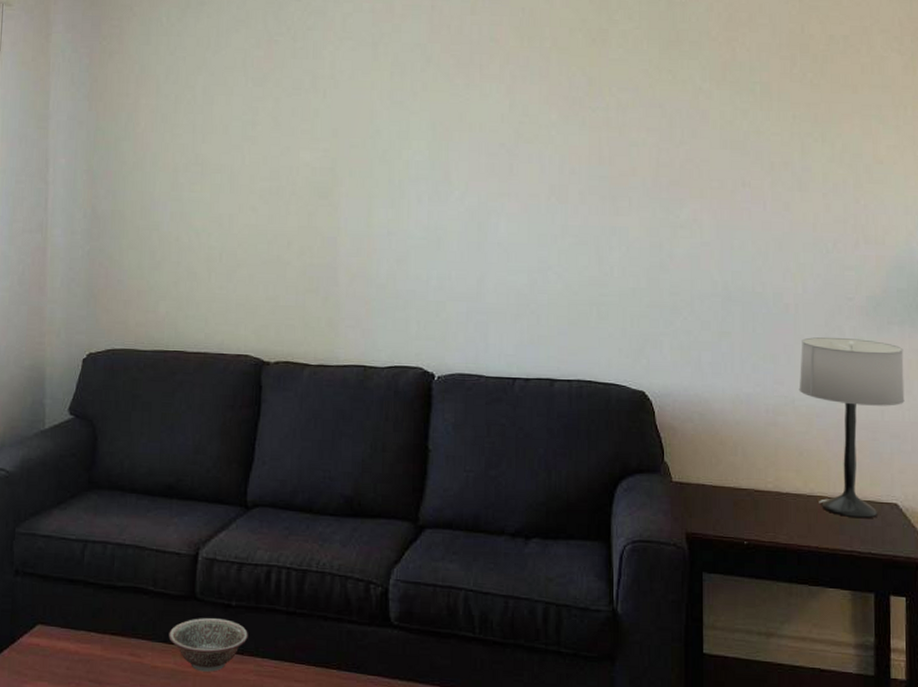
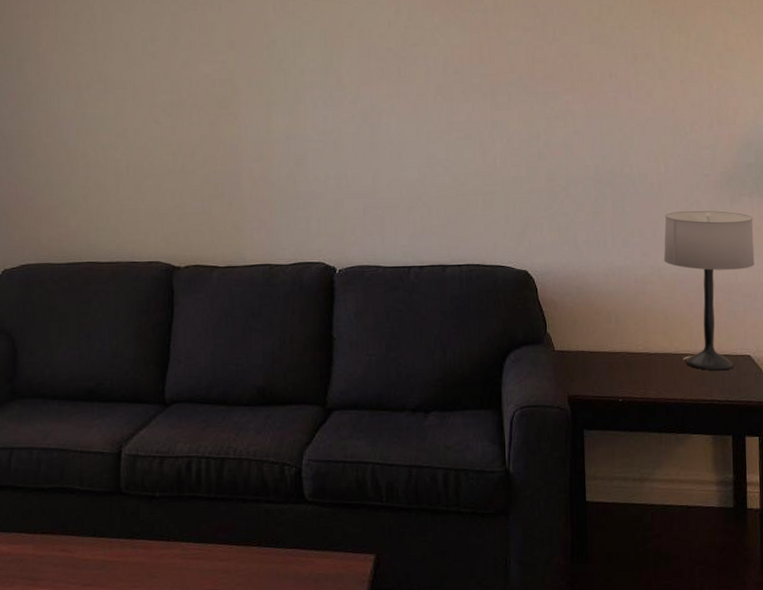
decorative bowl: present [168,617,248,672] -> none [97,509,173,560]

